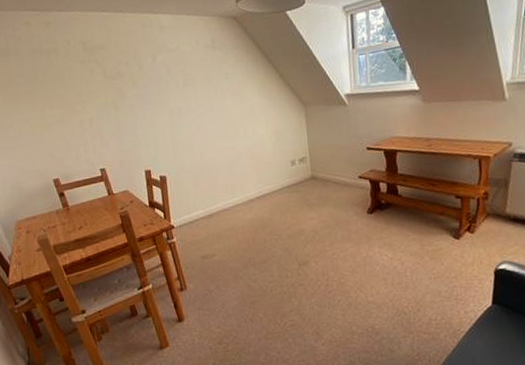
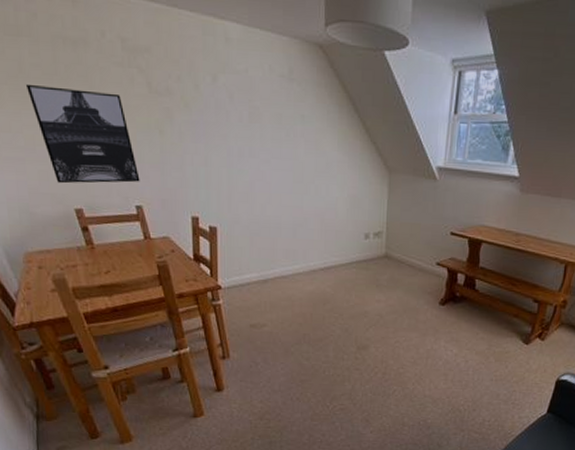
wall art: none [14,84,102,161] -> present [25,83,140,184]

